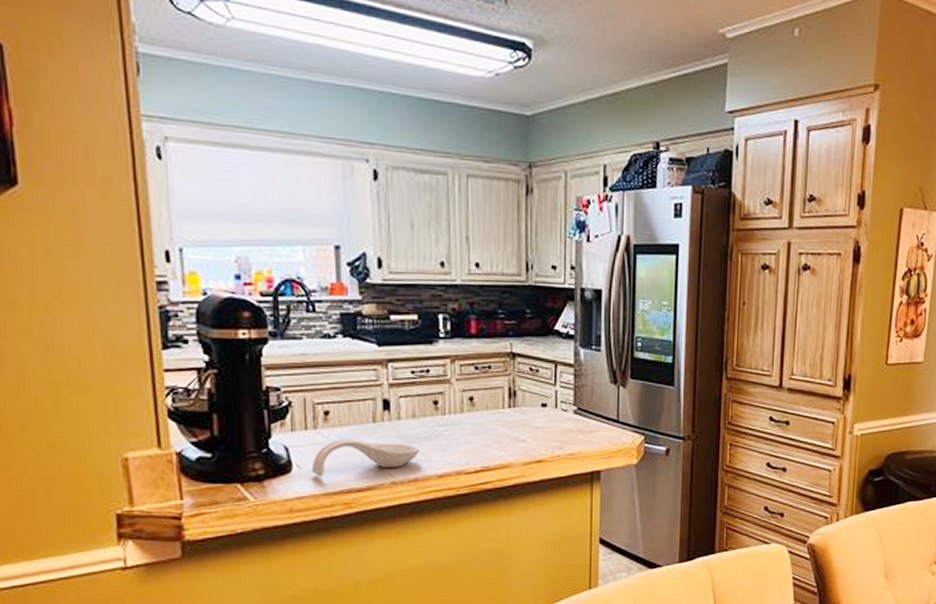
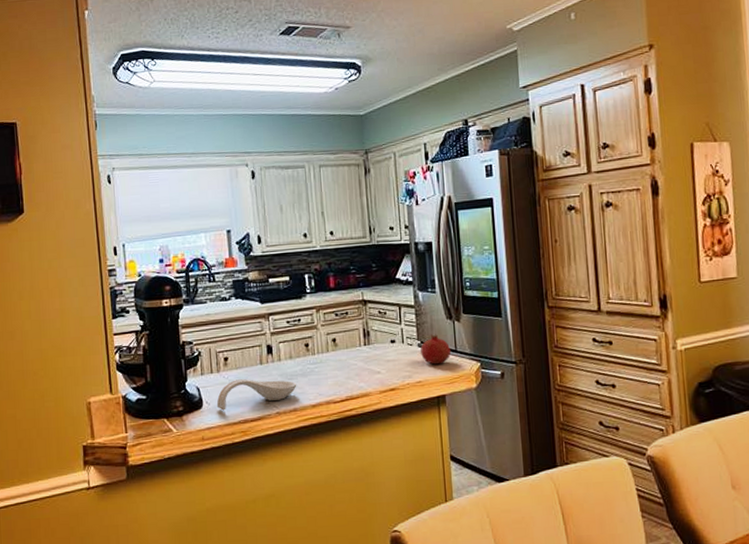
fruit: none [577,400,613,435] -> present [420,334,452,365]

